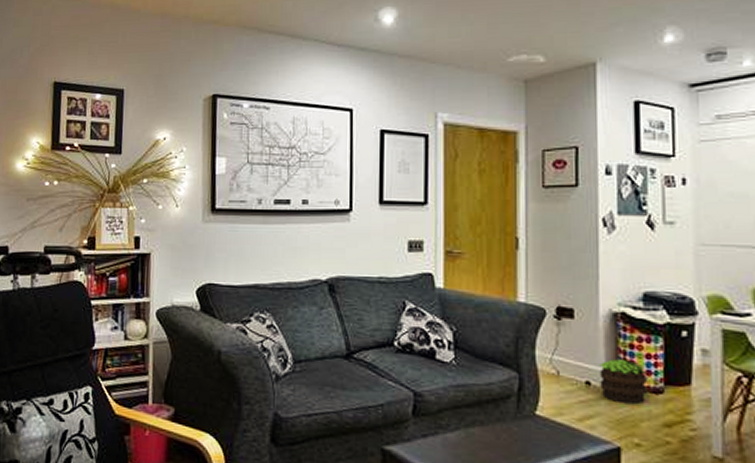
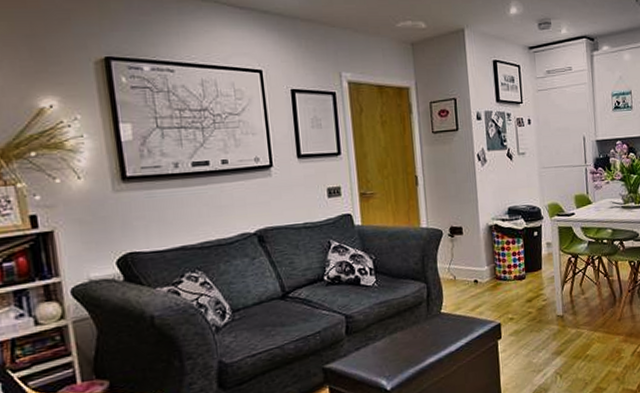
potted plant: present [599,359,647,405] -> none [483,259,515,292]

